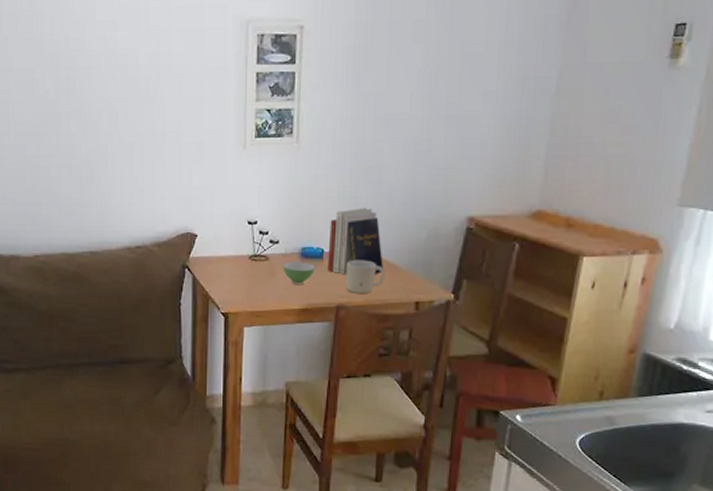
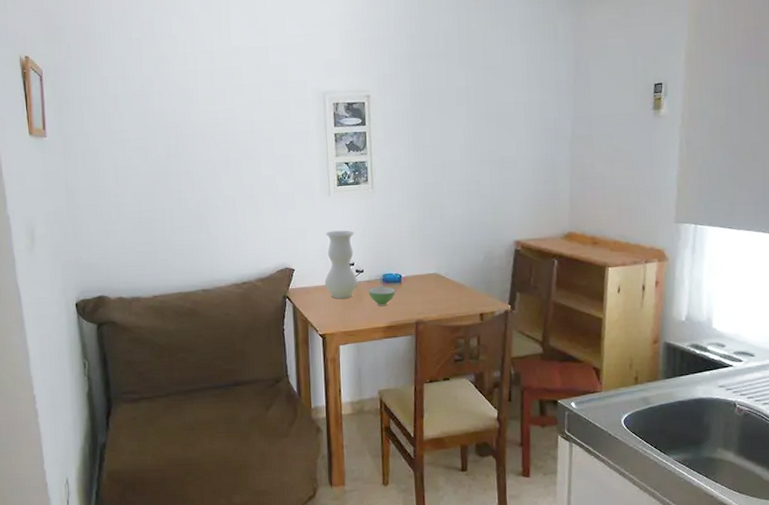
vase: none [231,191,272,274] -> present [324,230,358,300]
books: present [327,207,383,275] -> none [404,237,451,295]
mug: present [345,260,384,293] -> none [421,281,453,310]

